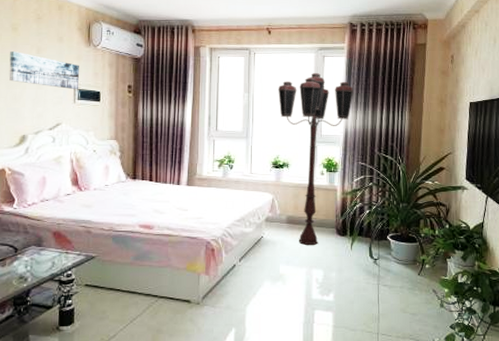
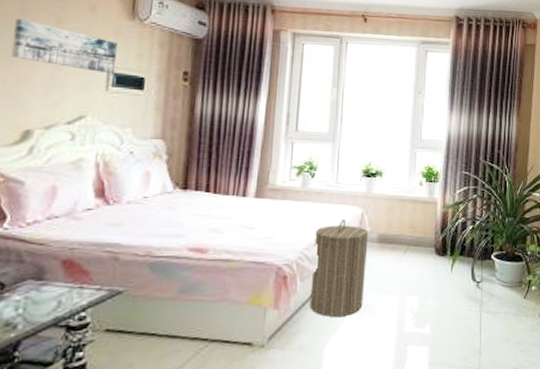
laundry hamper: none [233,203,279,283] -> present [309,218,369,317]
floor lamp: present [278,73,354,246] -> none [373,69,458,269]

